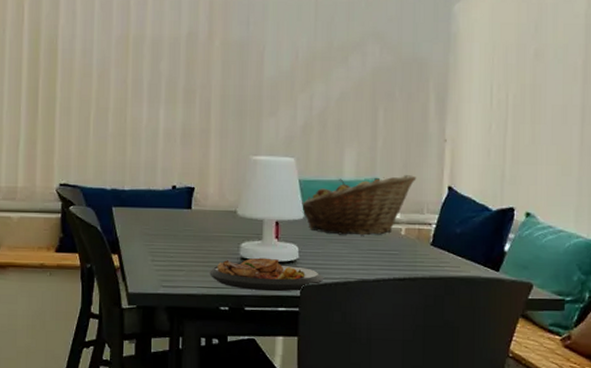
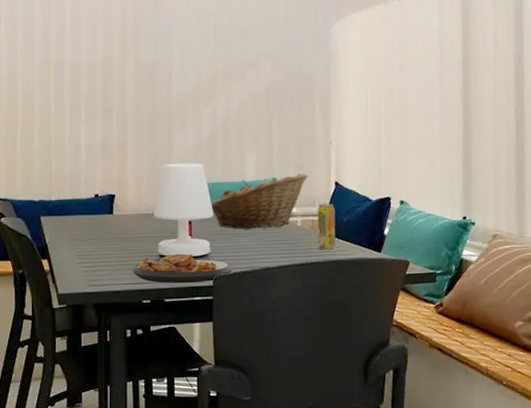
beverage can: none [423,210,447,265] -> present [317,203,336,250]

